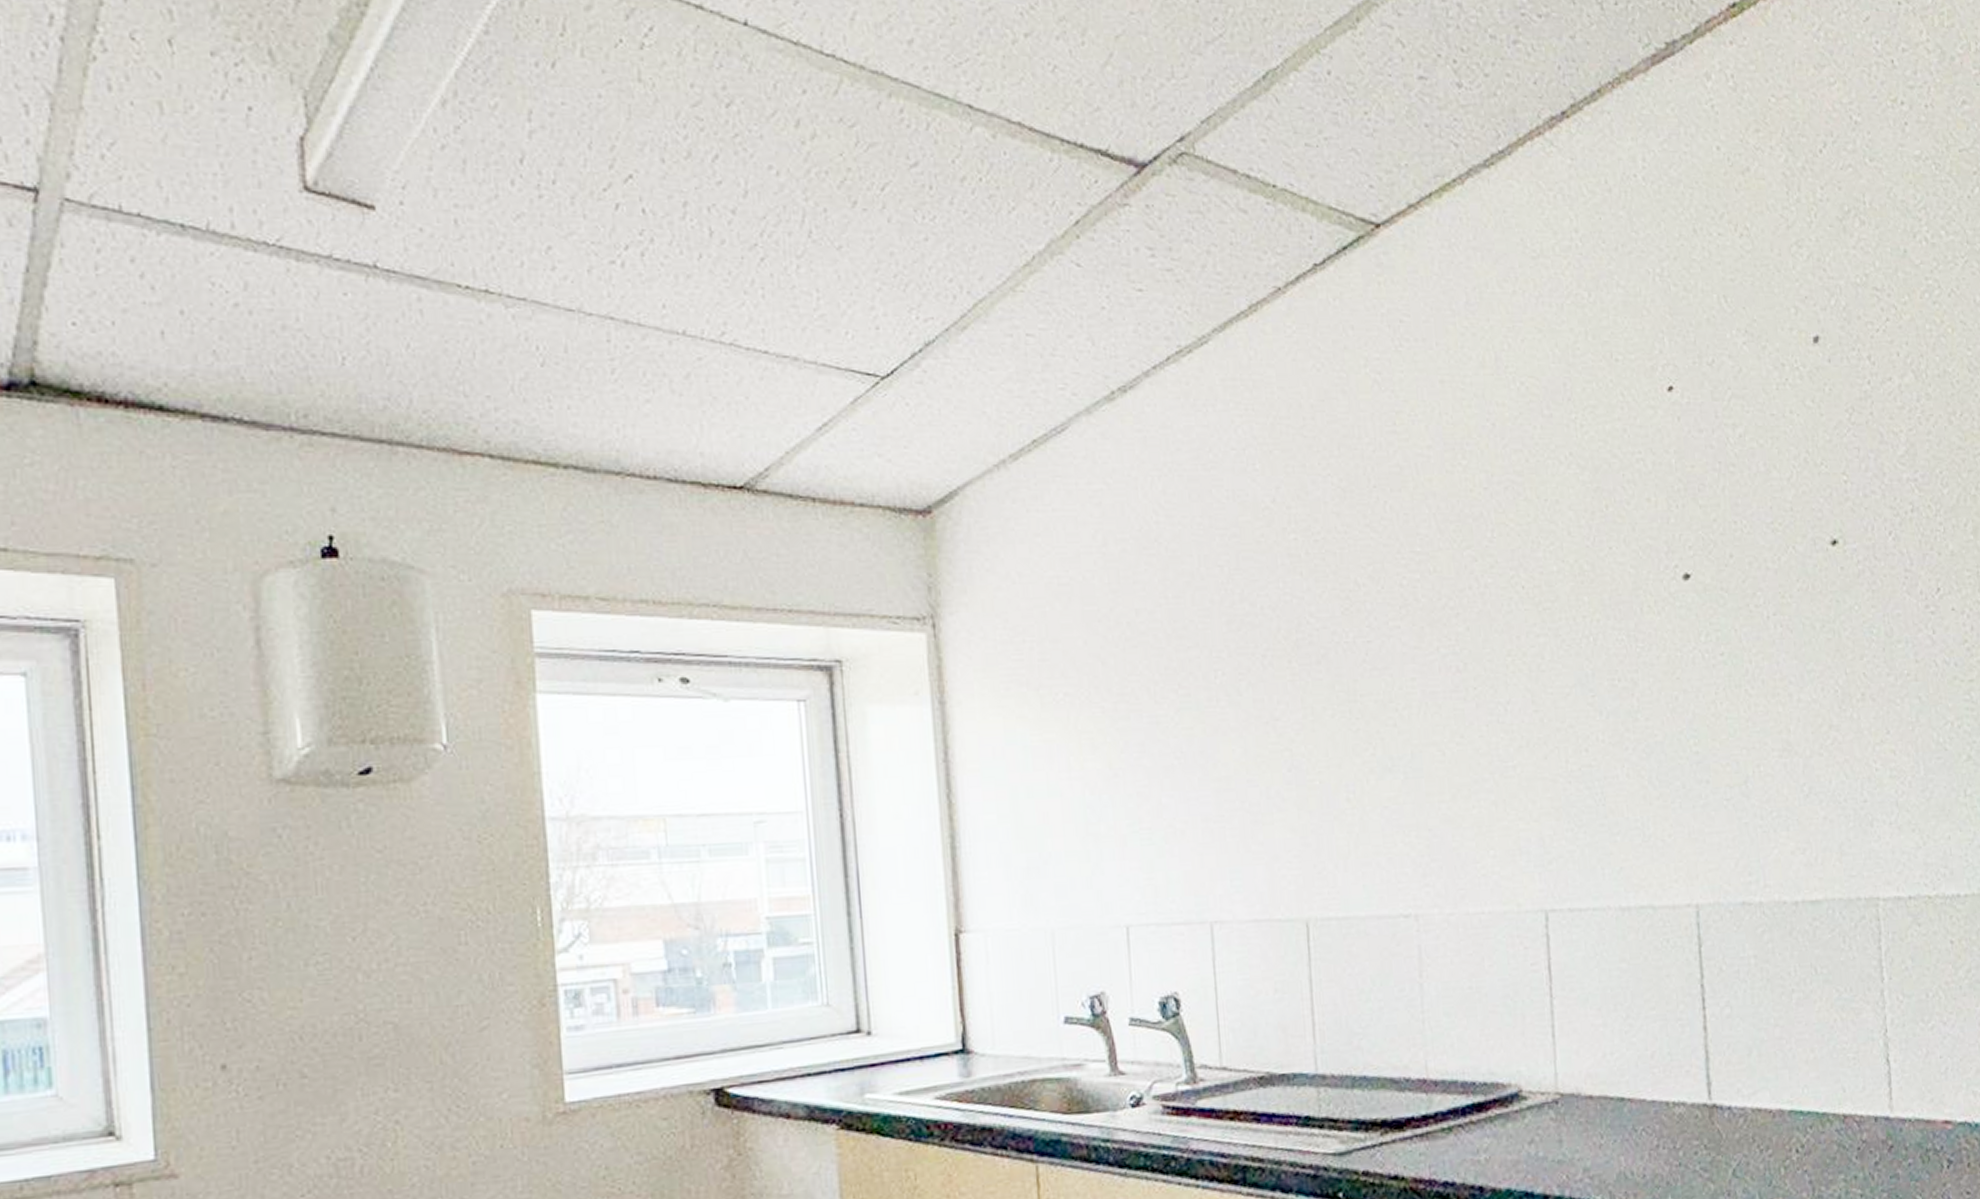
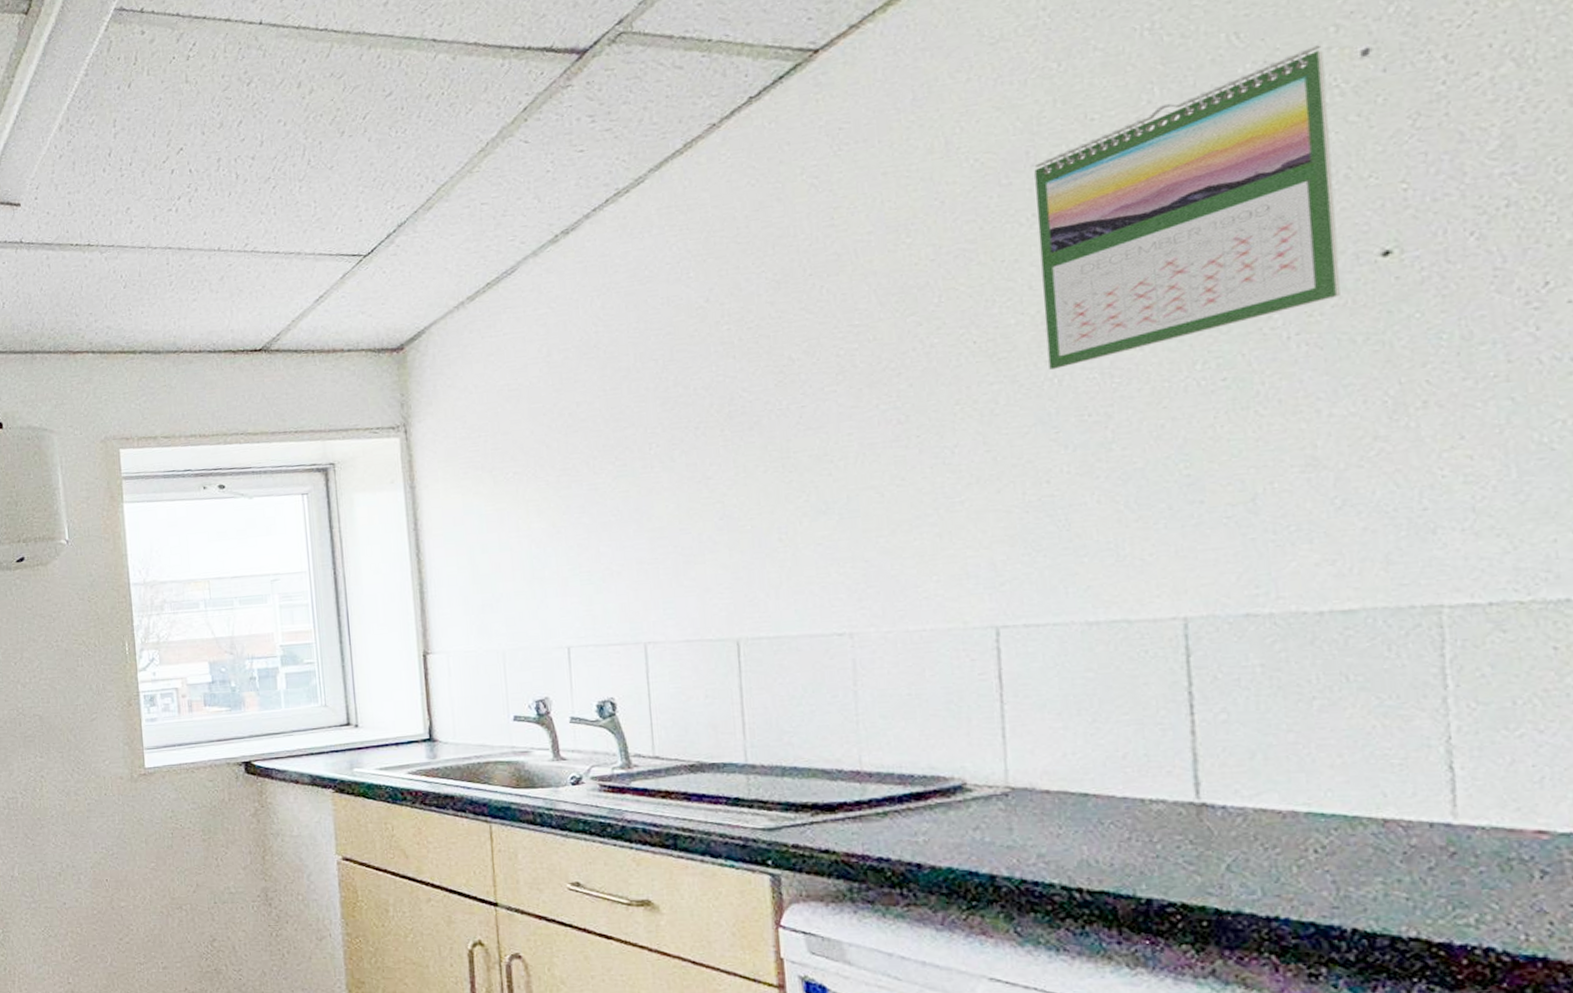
calendar: none [1570,324,1804,626] -> present [1034,45,1341,370]

